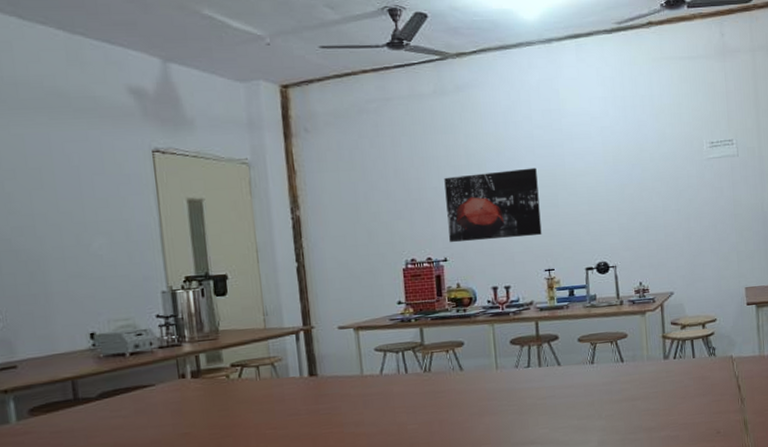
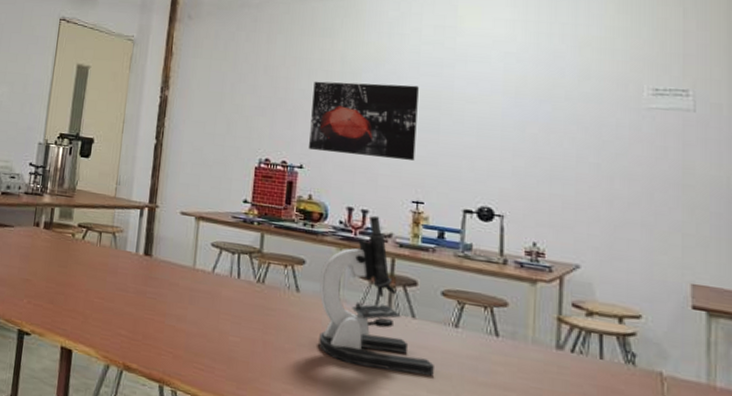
microscope: none [478,289,580,417] -> present [319,215,434,376]

